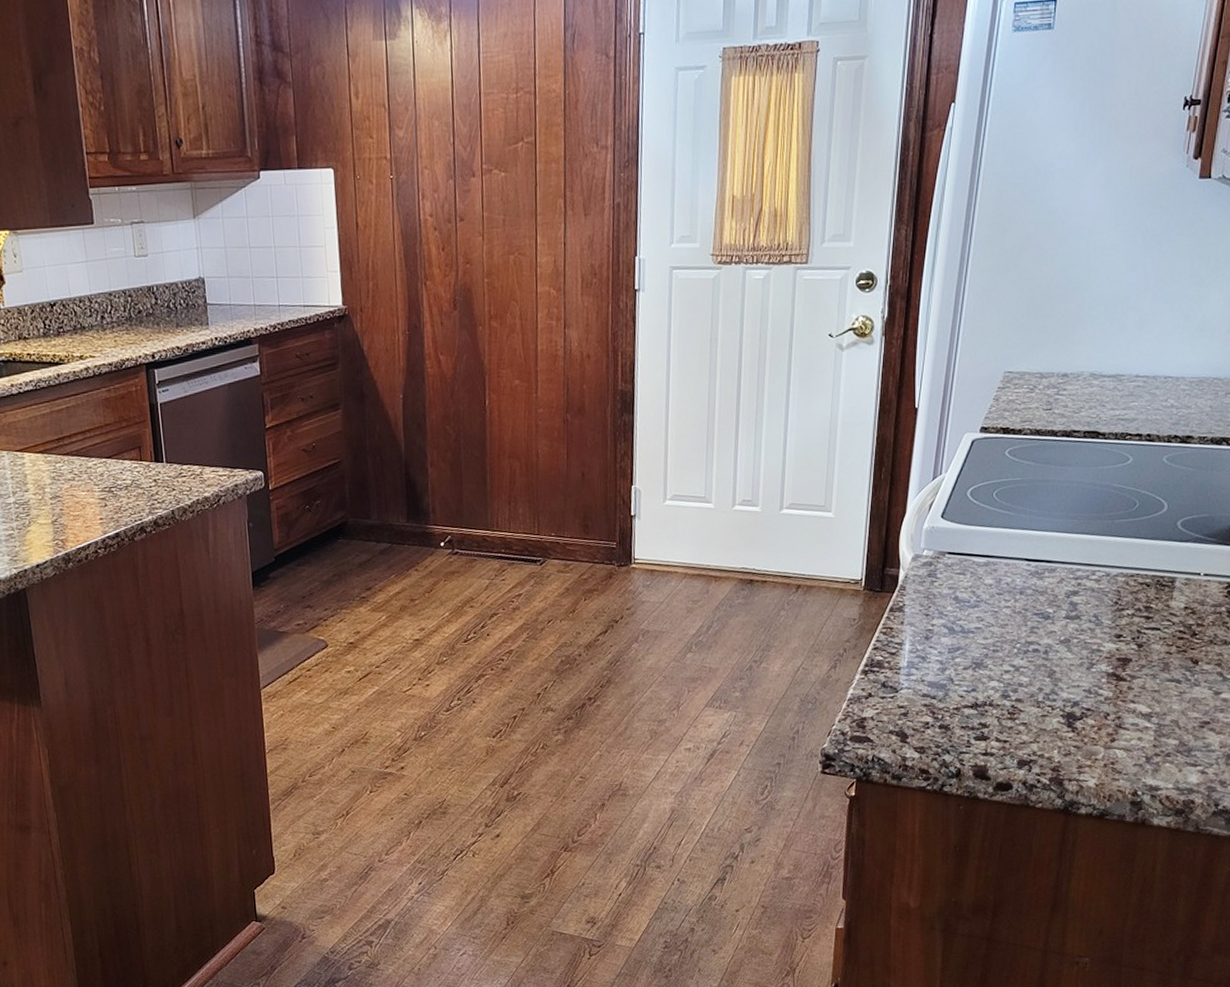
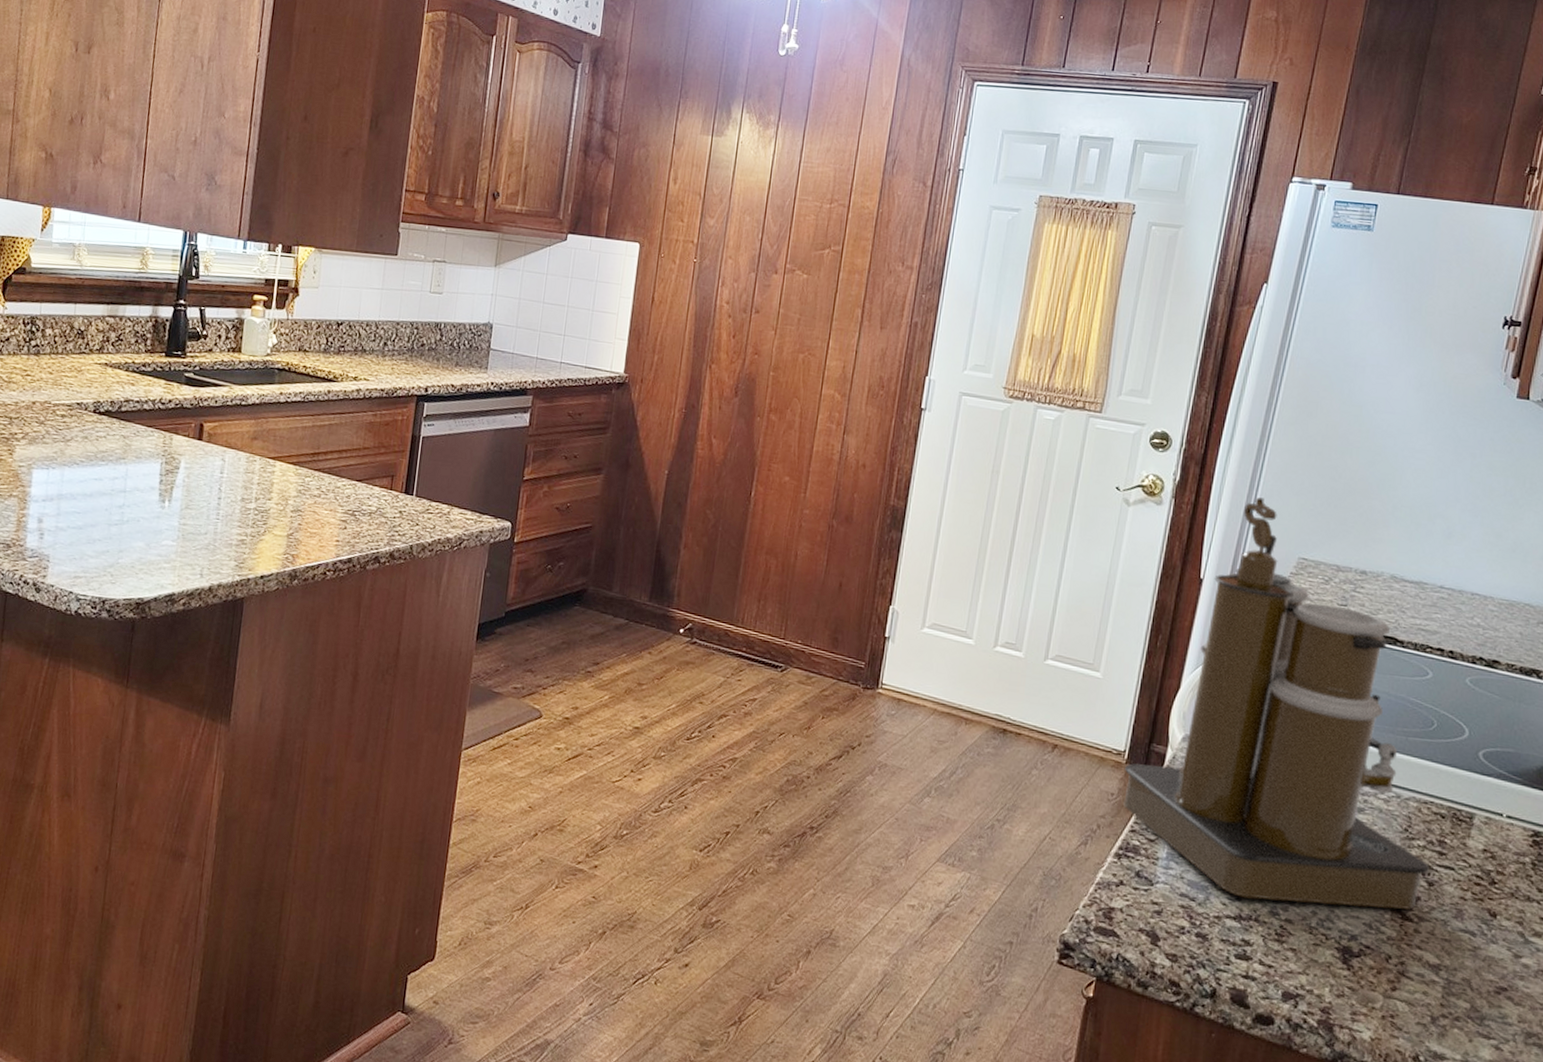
coffee maker: none [863,320,1139,688] -> present [1123,497,1431,910]

